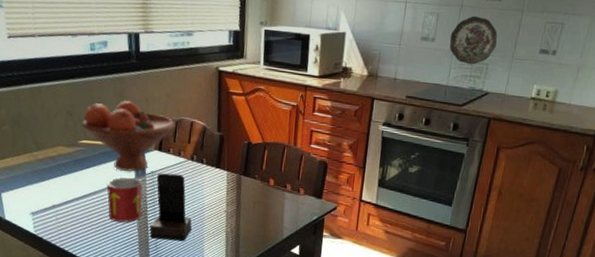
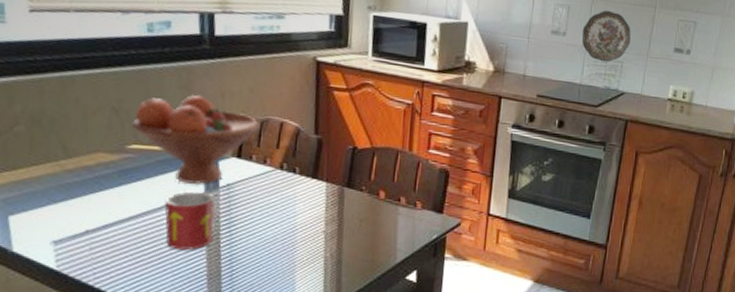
smartphone: present [149,173,192,242] -> none [223,185,280,272]

